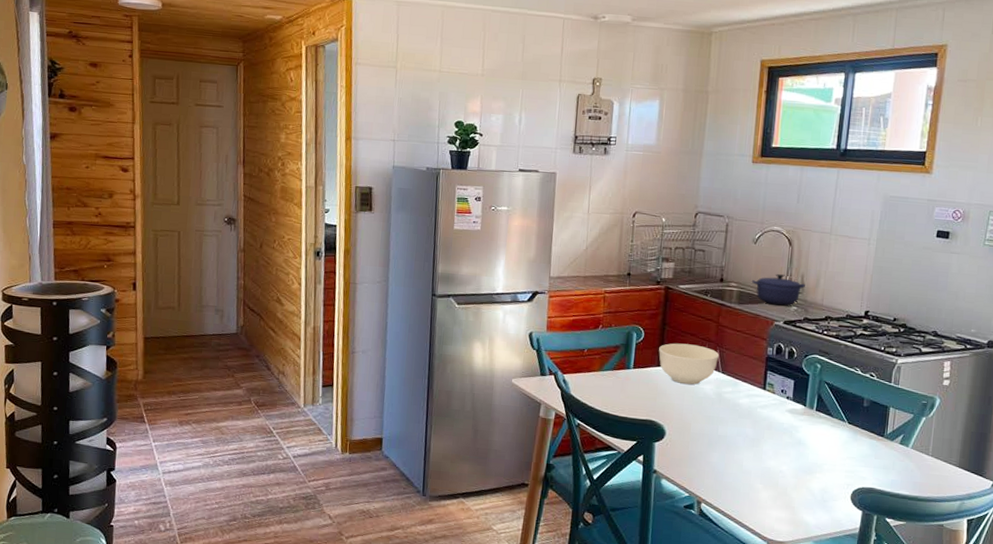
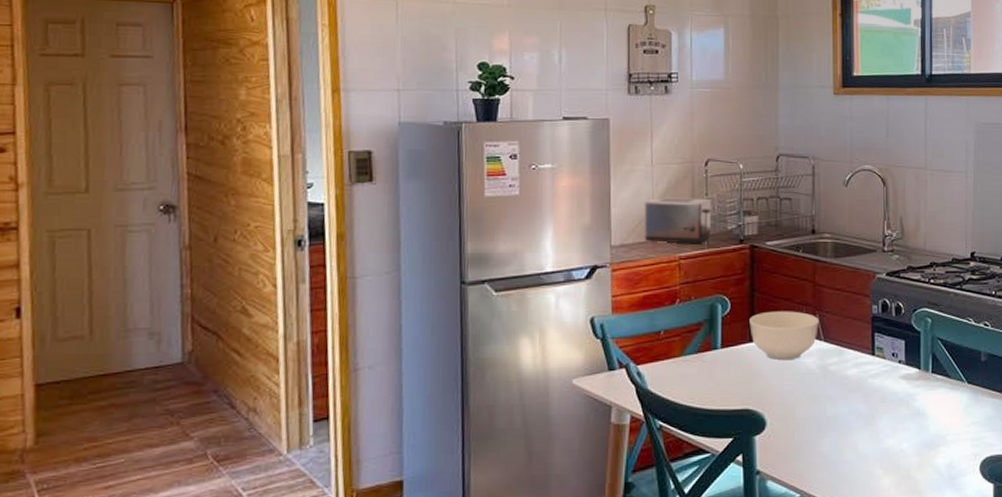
toaster: none [577,240,635,282] -> present [644,197,711,244]
cooking pot: present [752,273,805,306] -> none [847,218,905,255]

